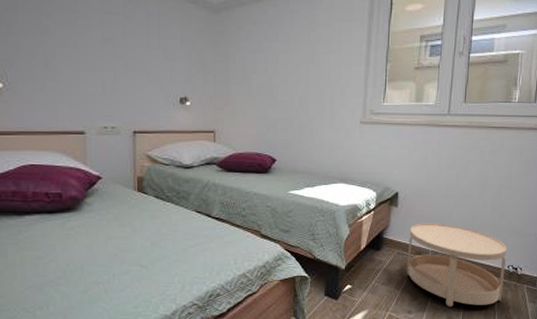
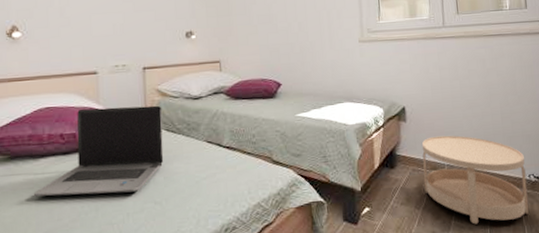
laptop computer: none [19,168,152,255] -> present [34,105,164,197]

